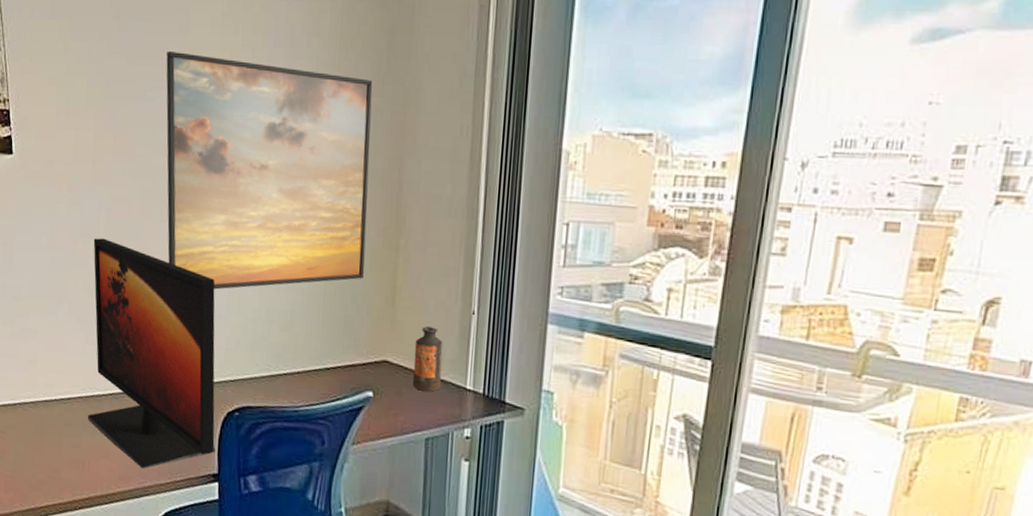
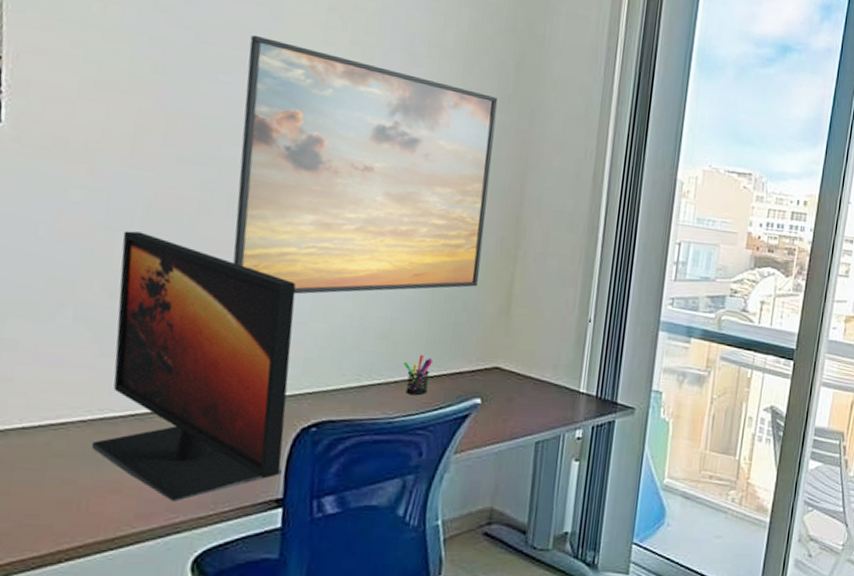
pen holder: none [304,346,328,387] -> present [403,354,433,396]
bottle: present [413,326,443,392] -> none [525,333,559,396]

